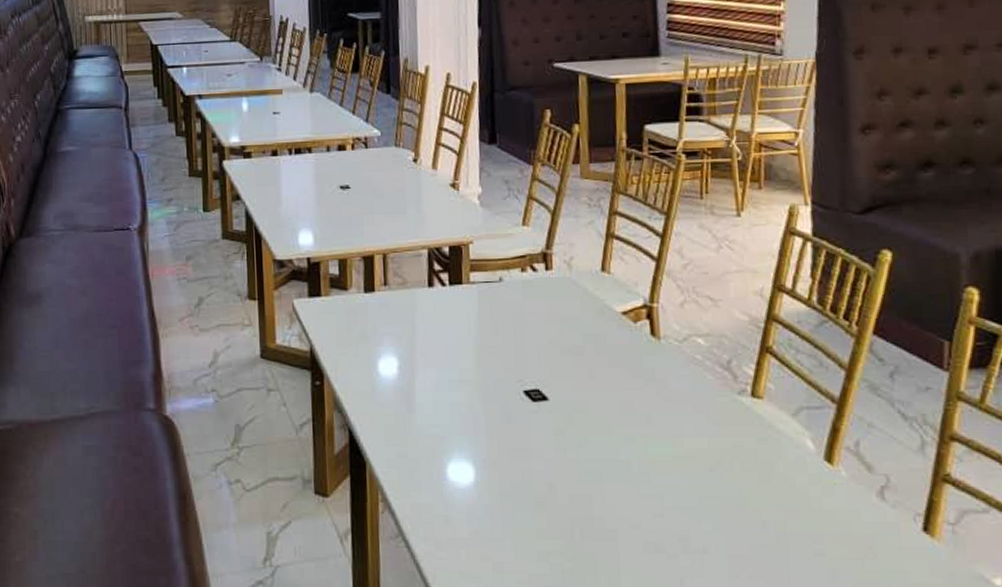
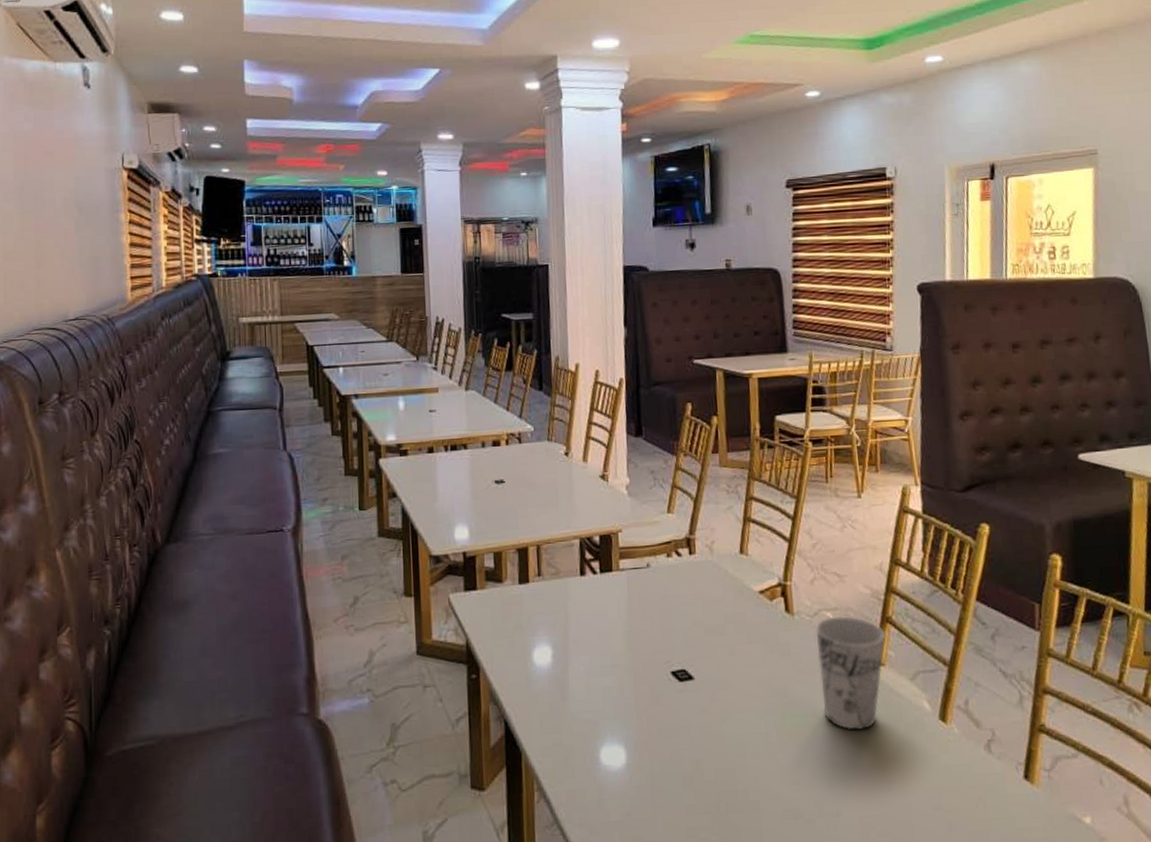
cup: none [685,342,765,465] -> present [816,616,886,730]

